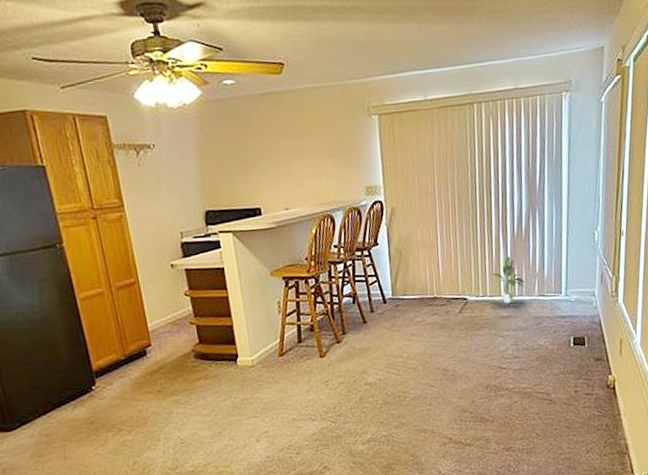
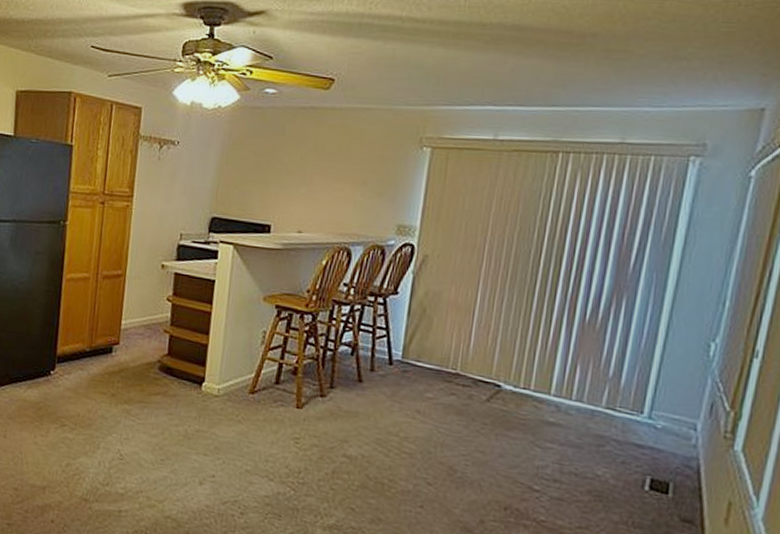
potted plant: present [491,256,526,304] -> none [542,346,590,408]

